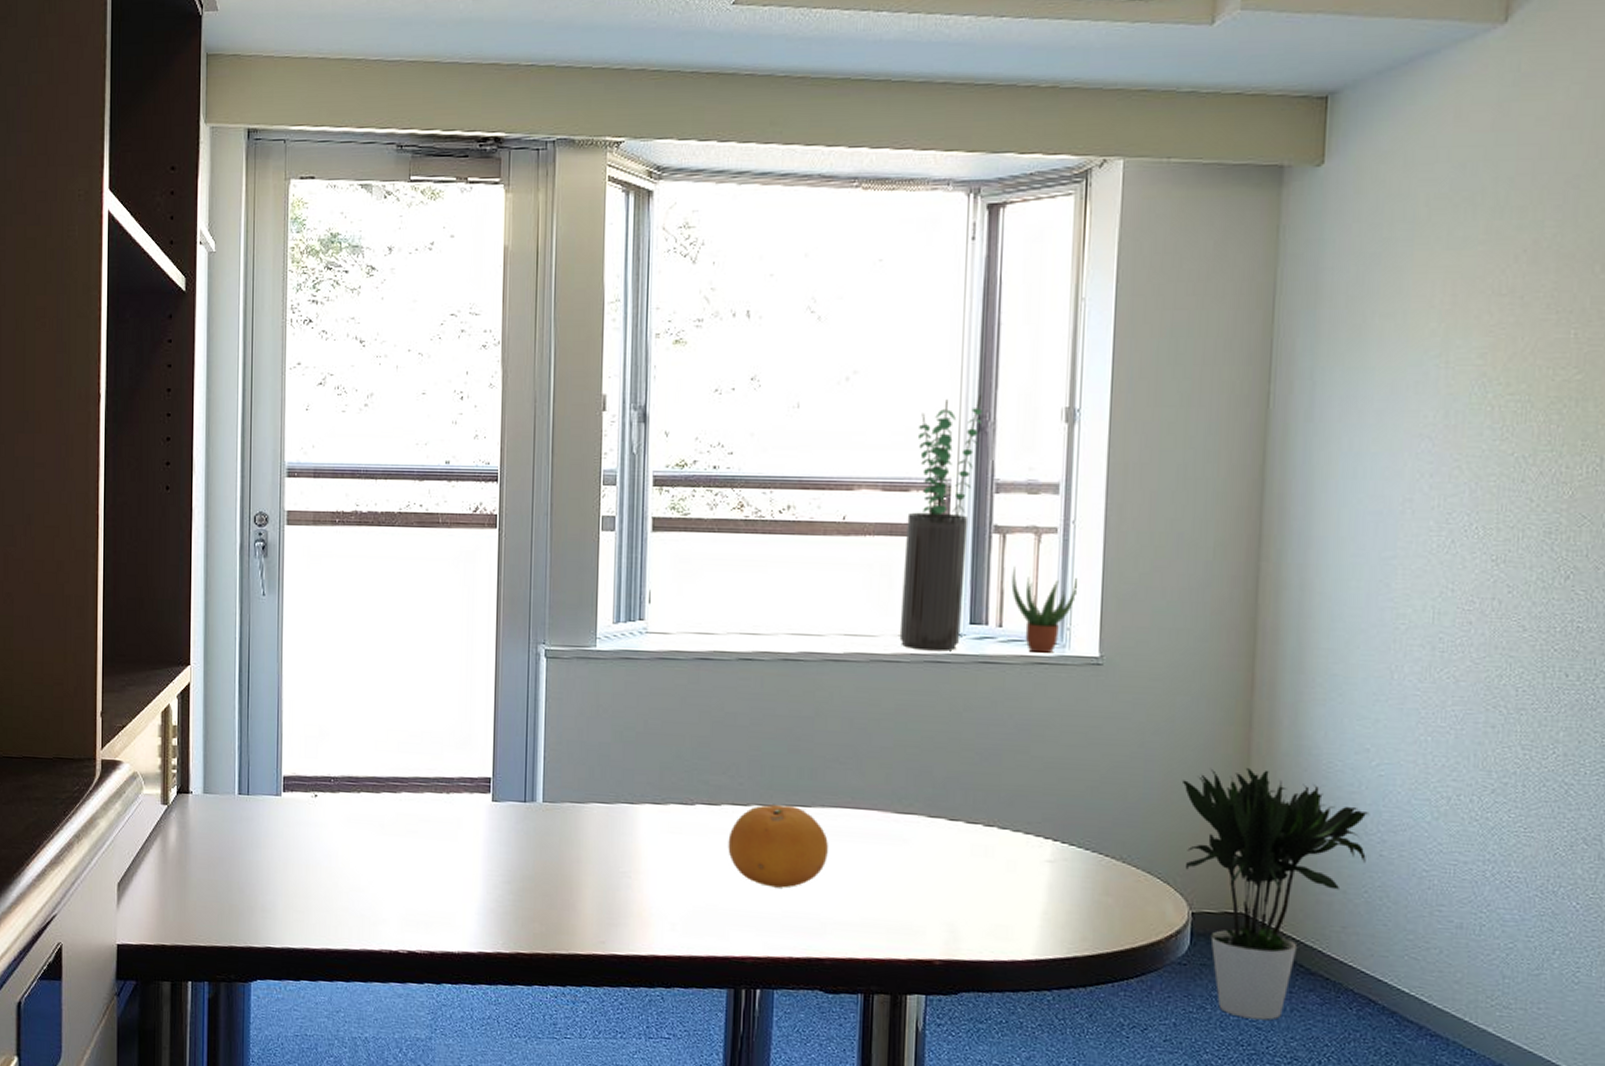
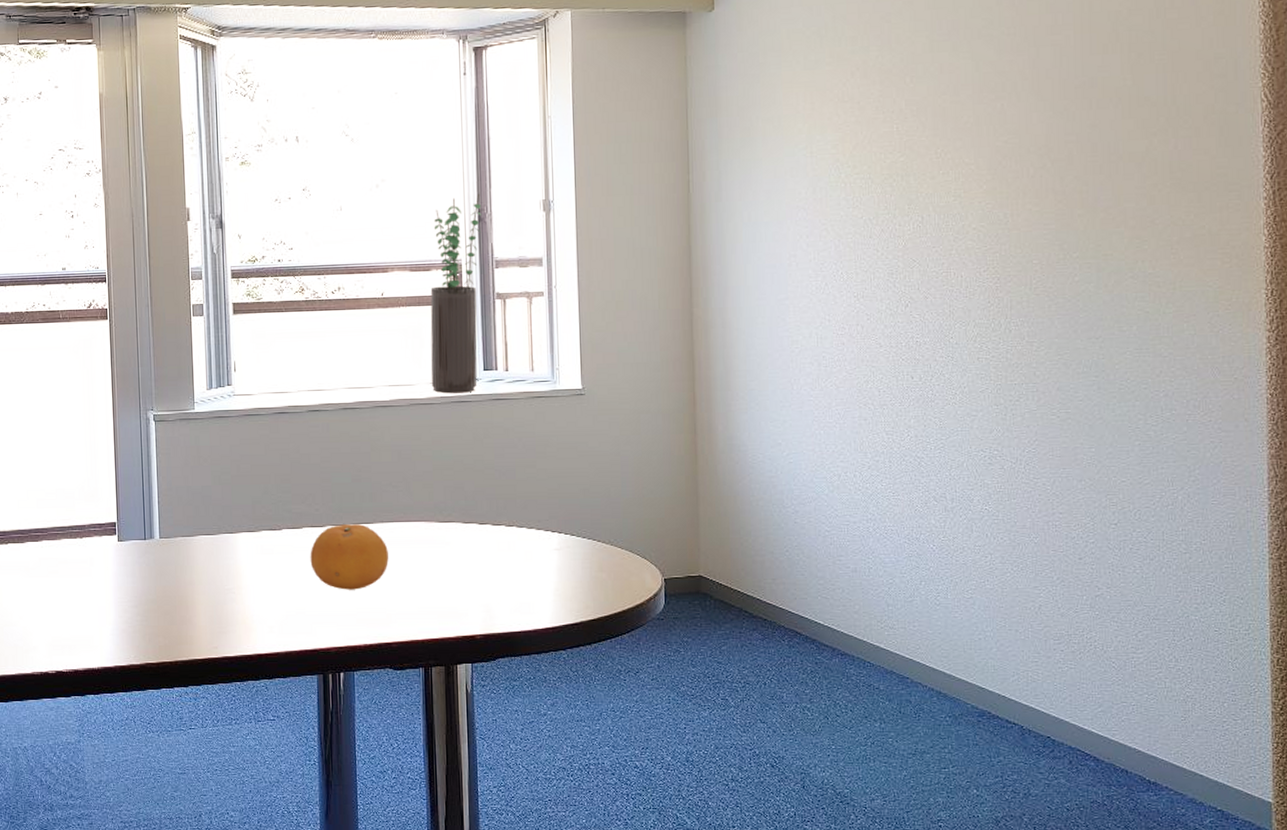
potted plant: present [1011,566,1077,653] -> none [512,323,561,389]
potted plant: present [1181,768,1370,1021] -> none [649,465,785,656]

